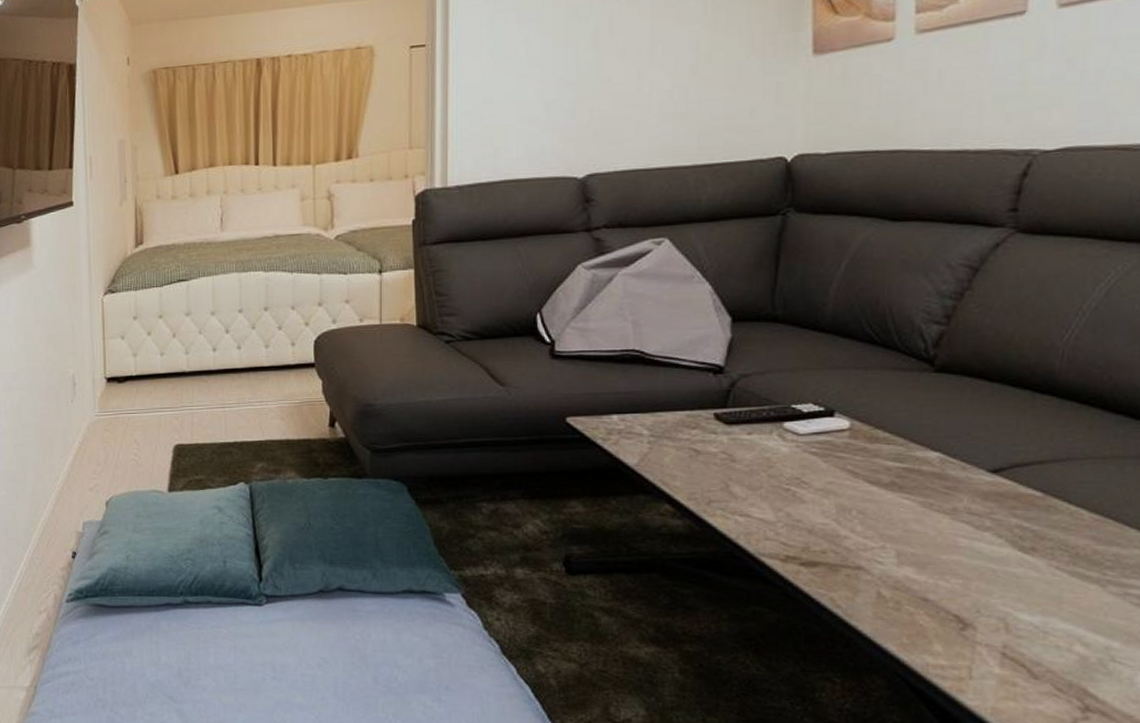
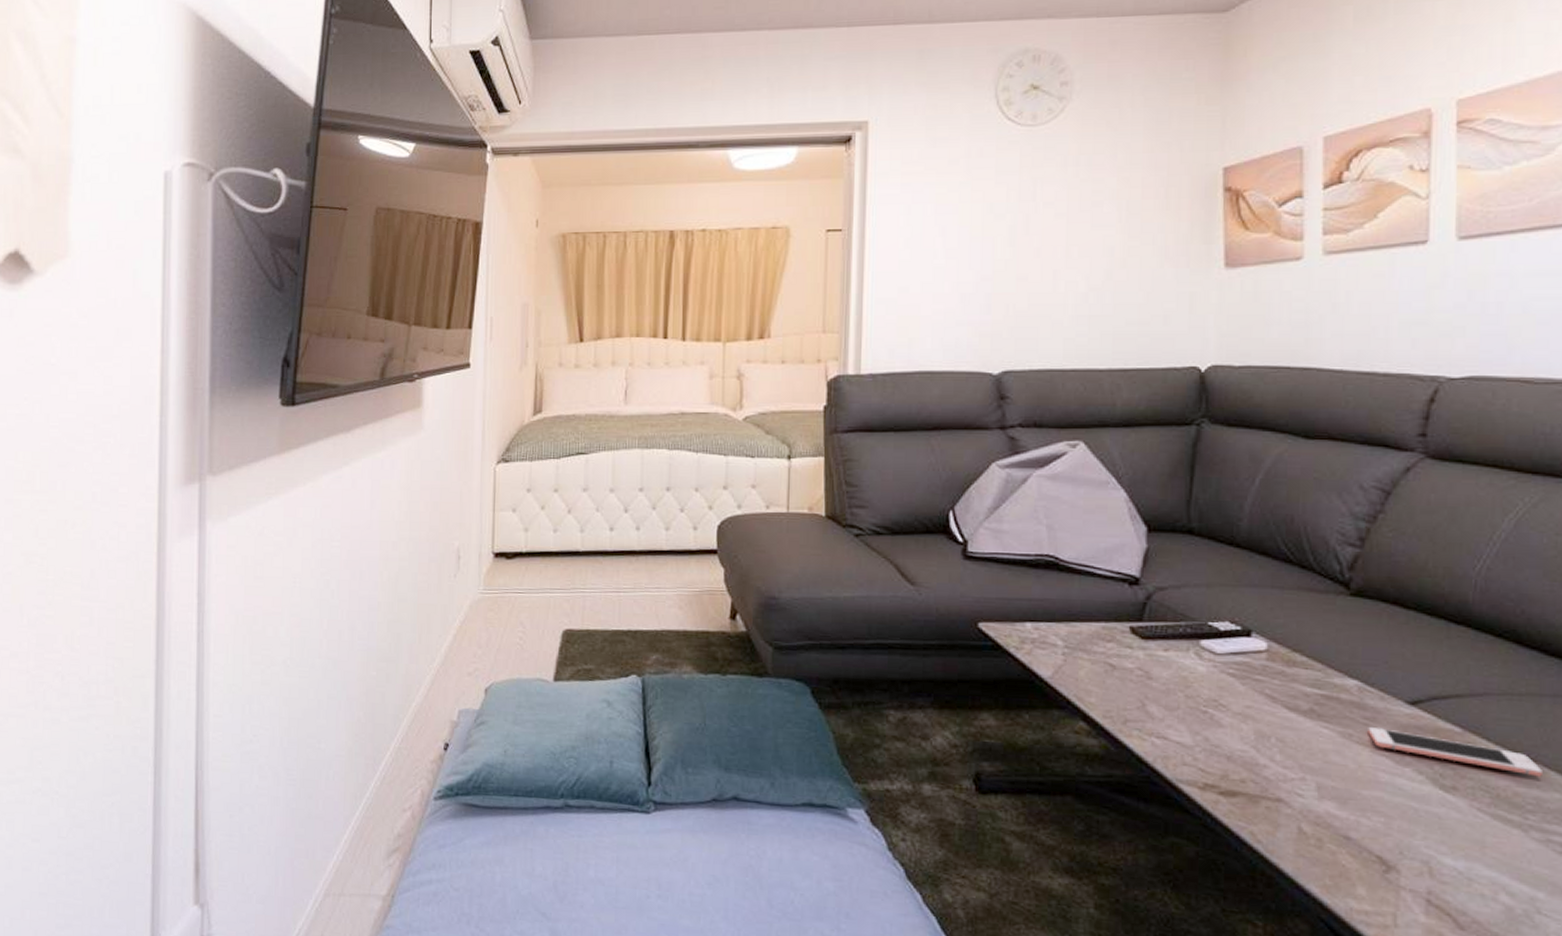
cell phone: none [948,496,1123,535] -> present [1368,727,1542,777]

